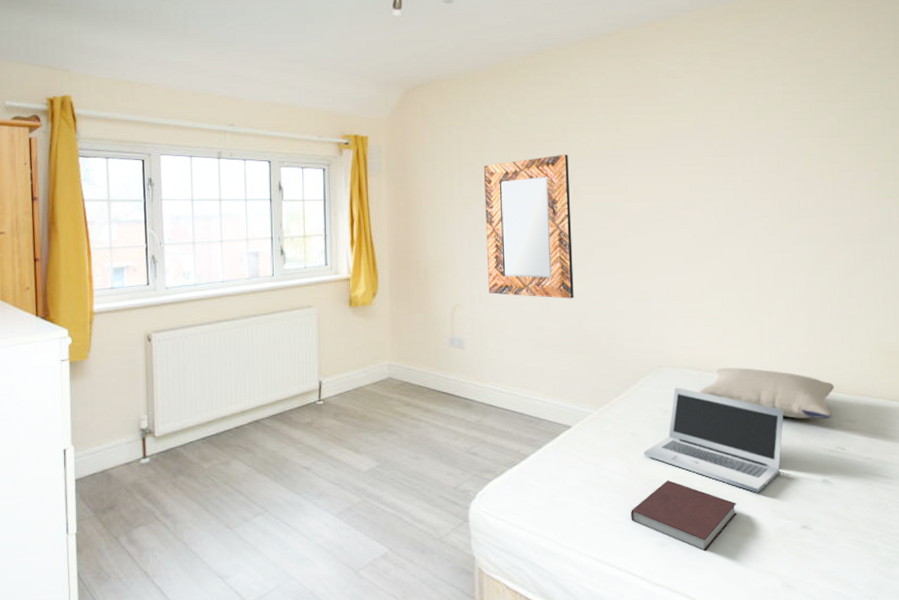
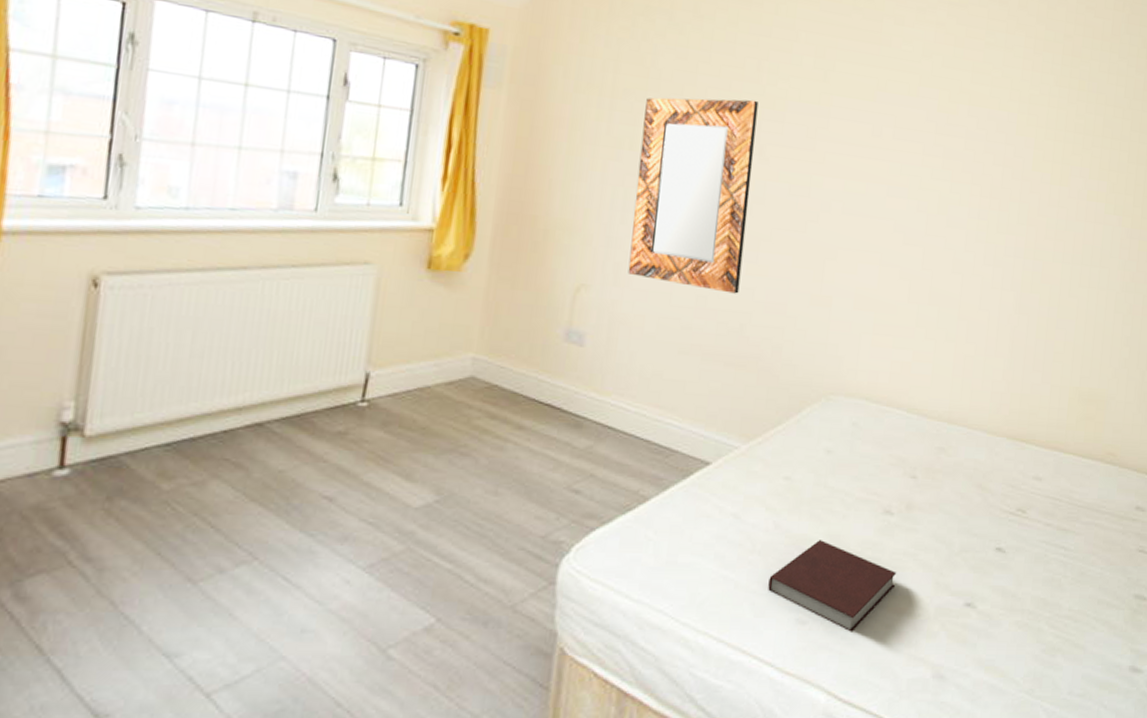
laptop: present [643,387,784,493] -> none [795,422,967,561]
pillow: present [699,368,835,419] -> none [873,402,1026,475]

